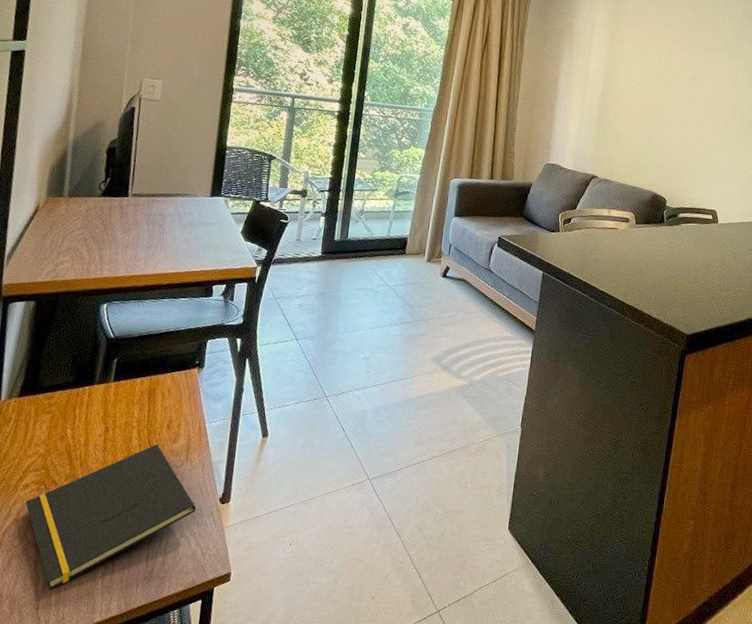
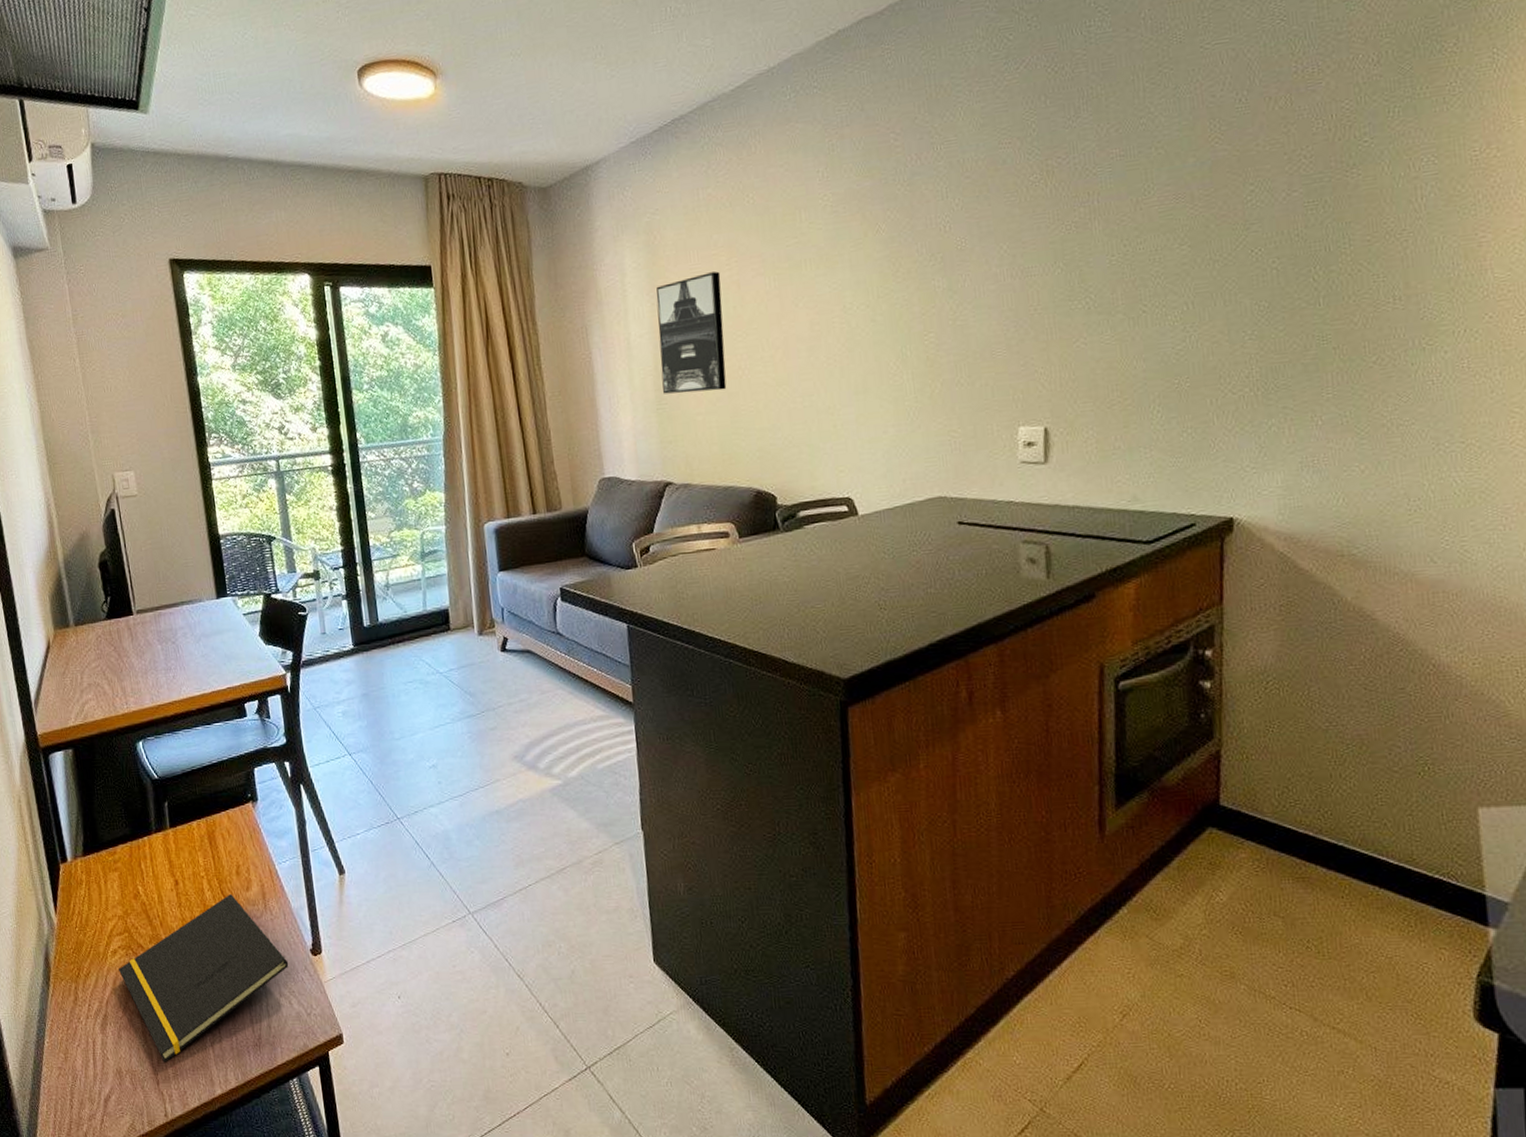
wall art: none [604,39,660,120] -> present [656,271,727,394]

